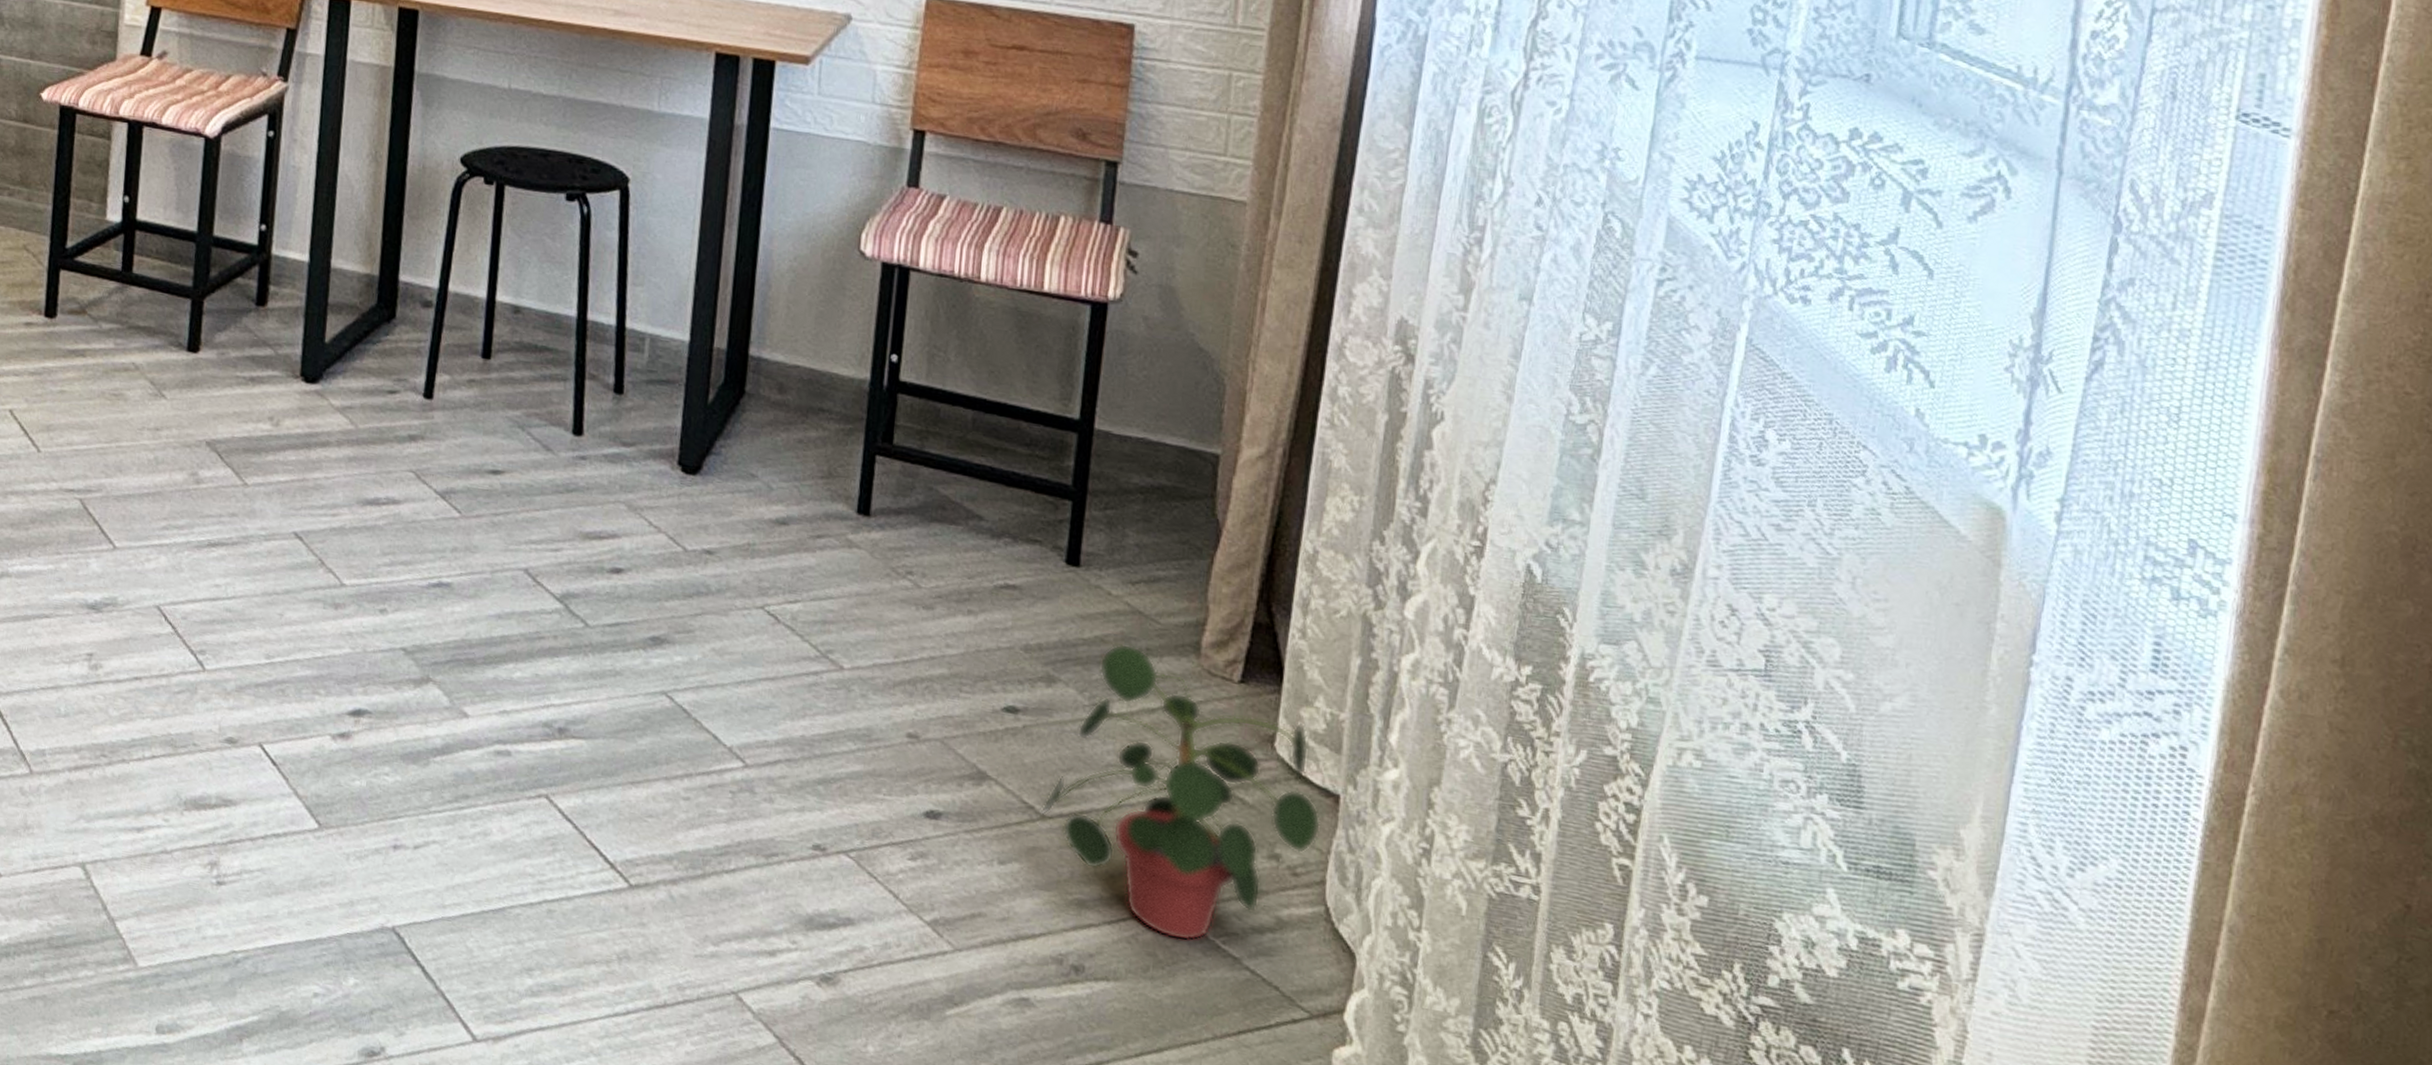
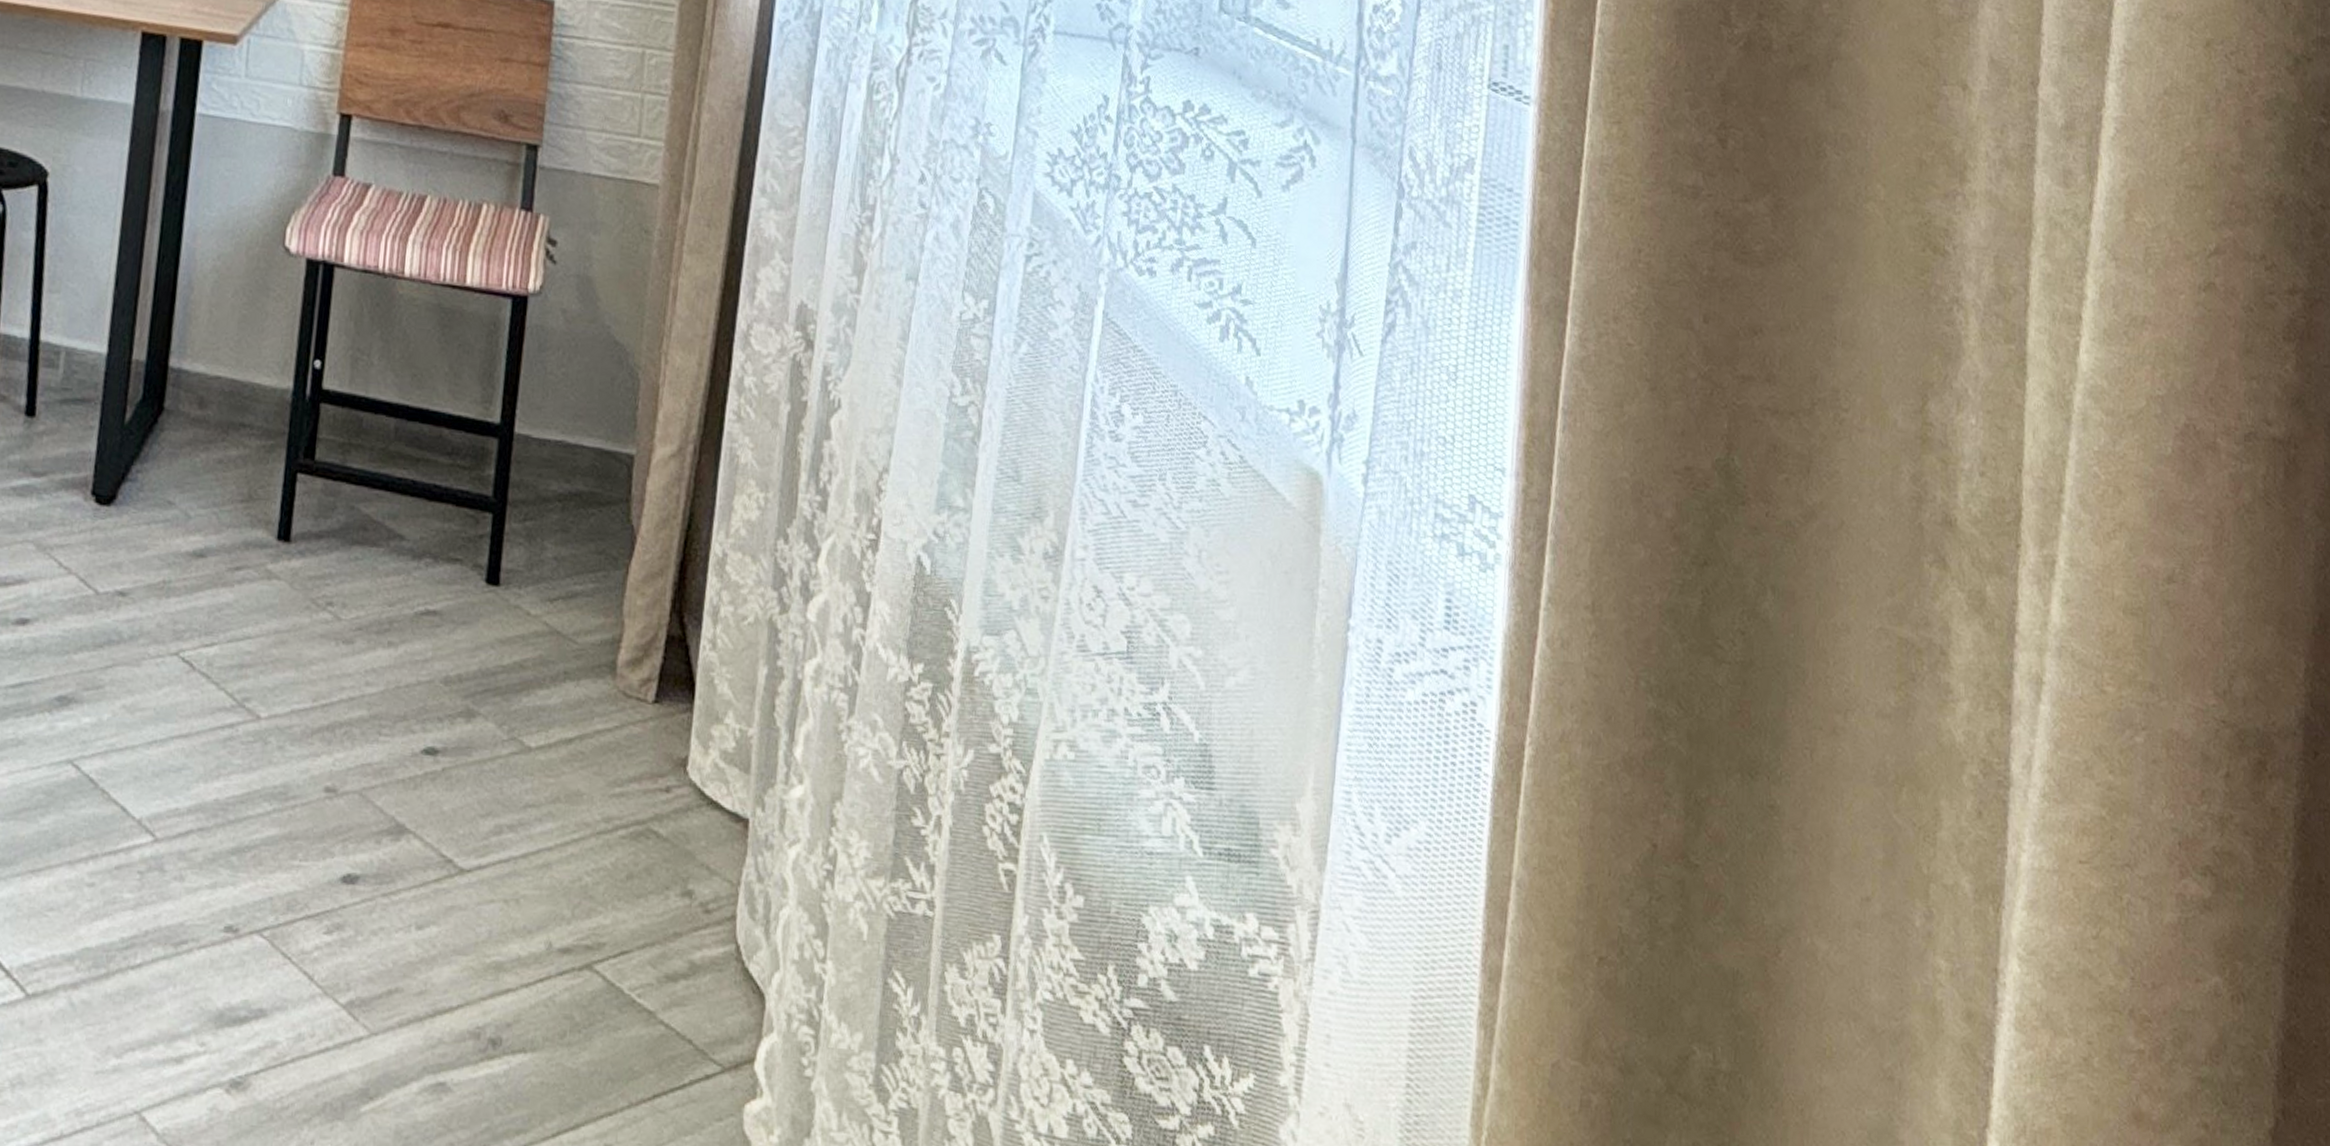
potted plant: present [1040,643,1322,941] -> none [458,668,732,998]

